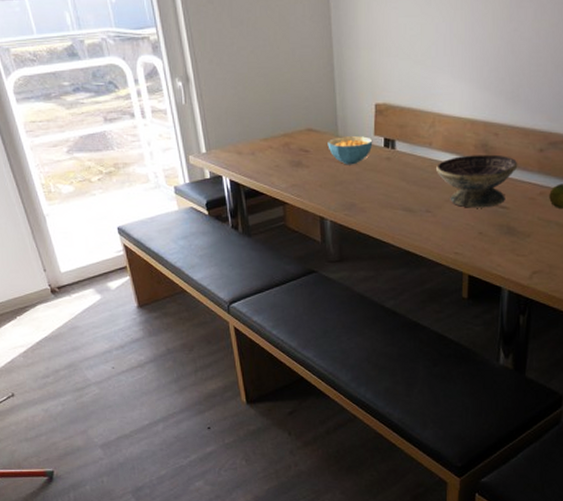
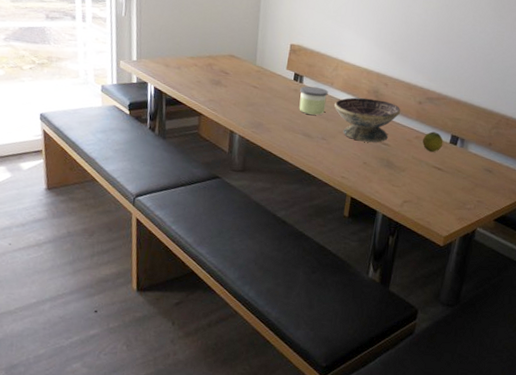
cereal bowl: present [327,136,373,165] -> none [245,66,285,91]
candle: none [393,150,427,185] -> present [299,86,329,115]

